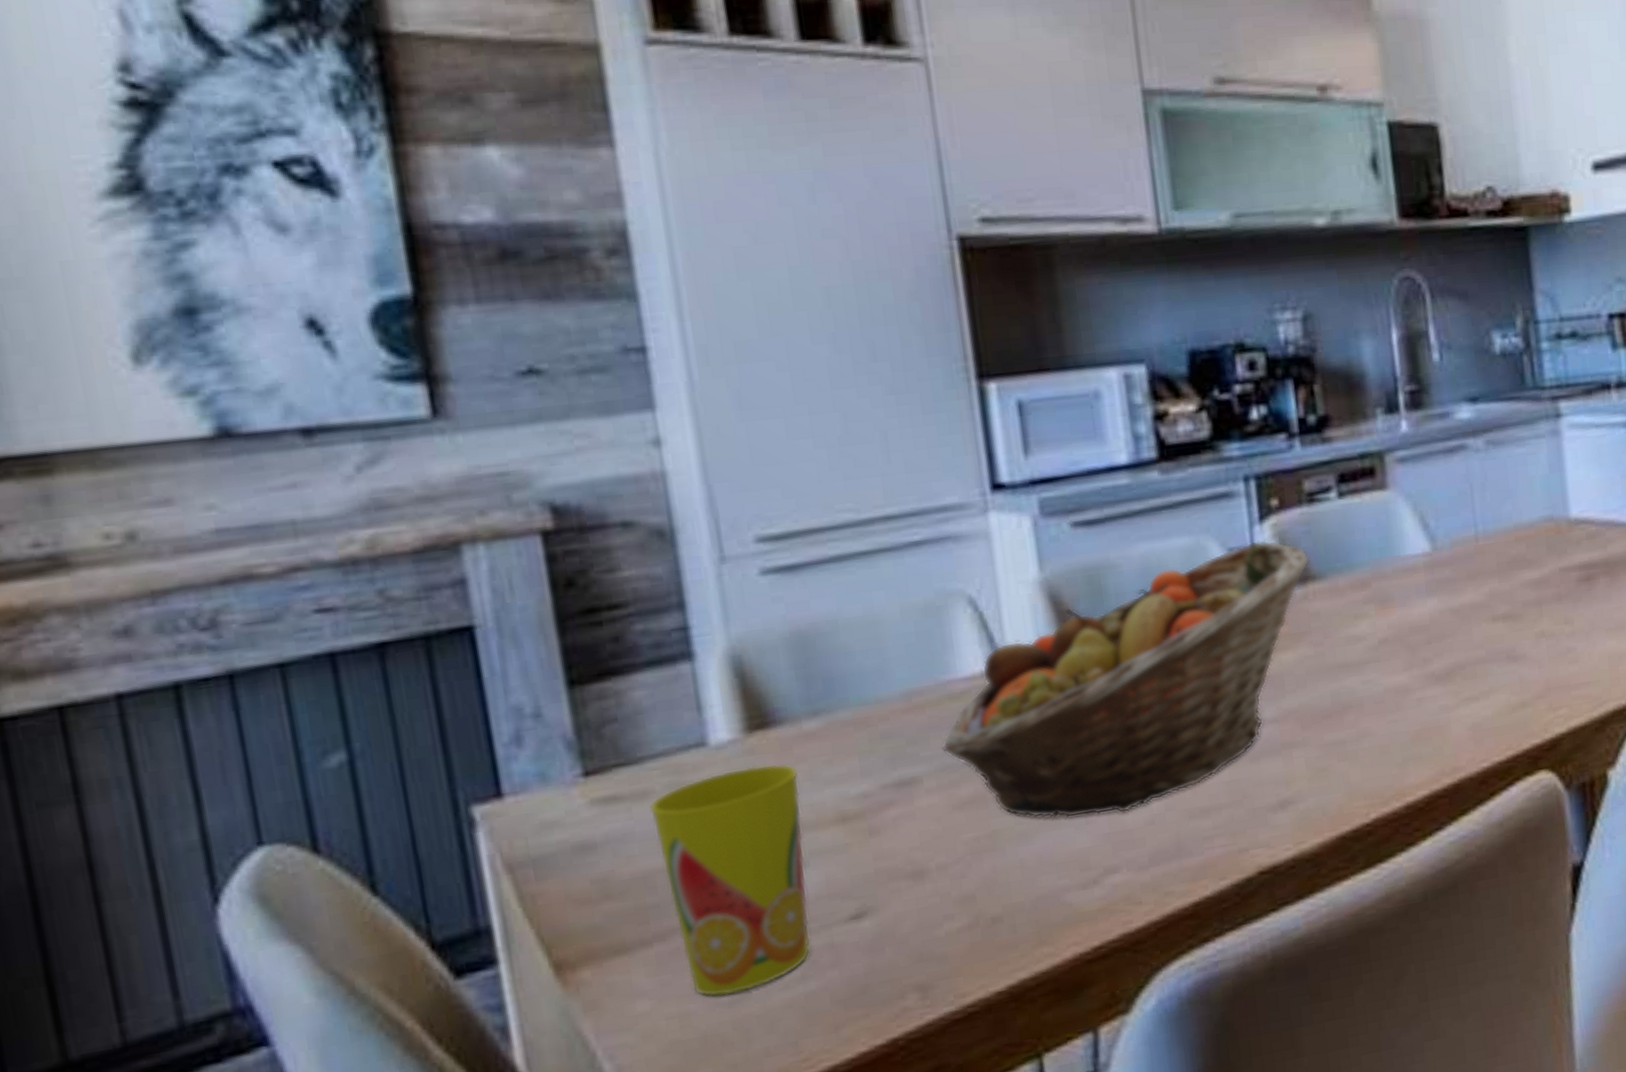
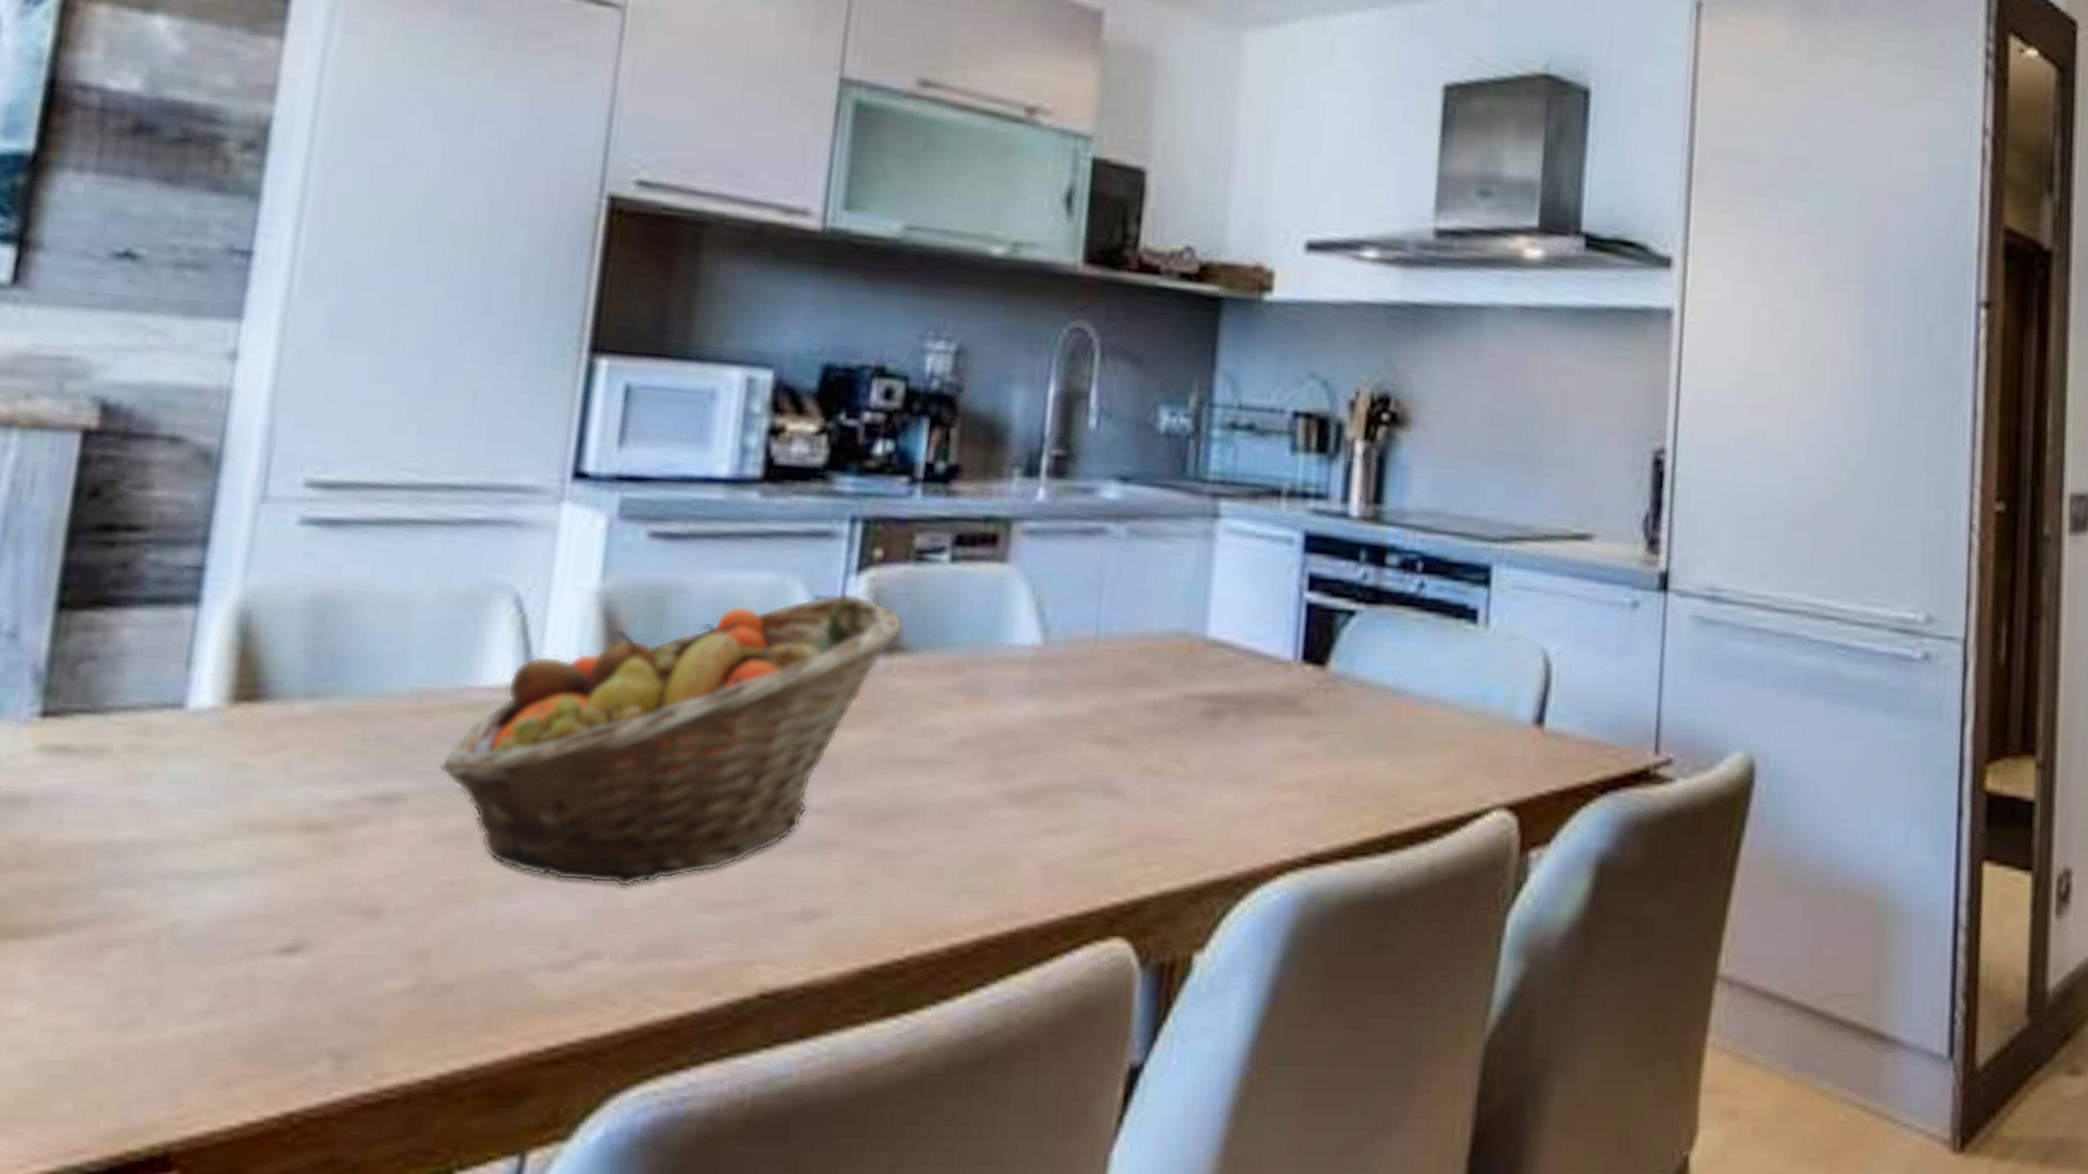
cup: present [649,763,811,997] -> none [82,742,274,1016]

